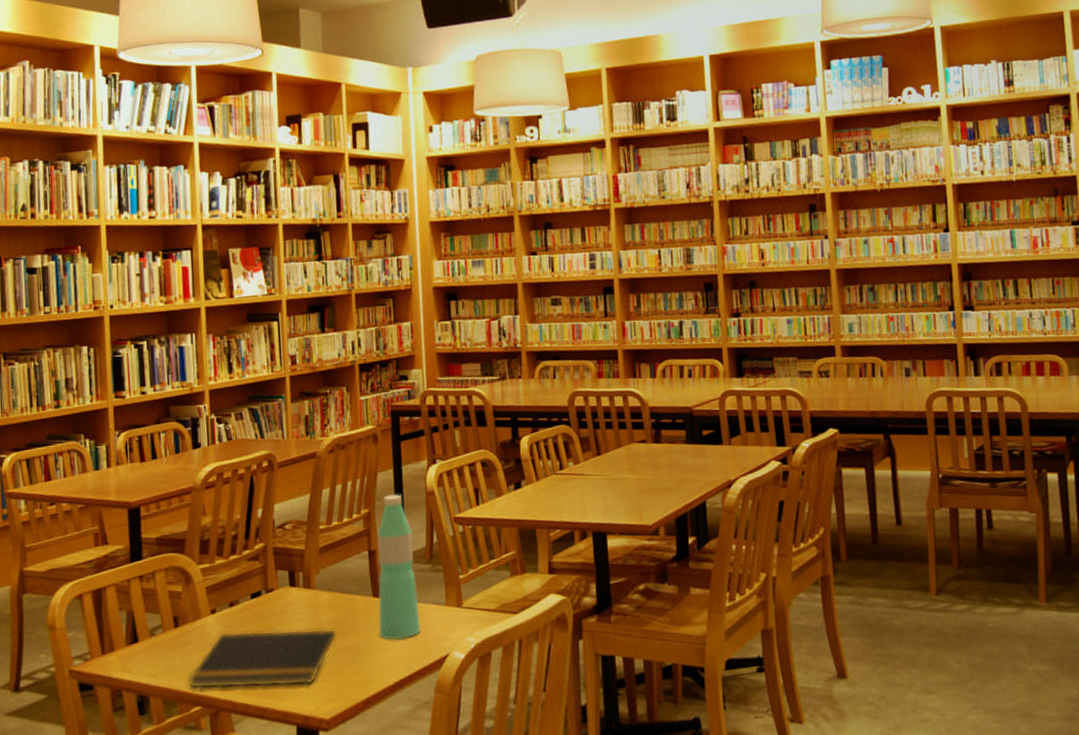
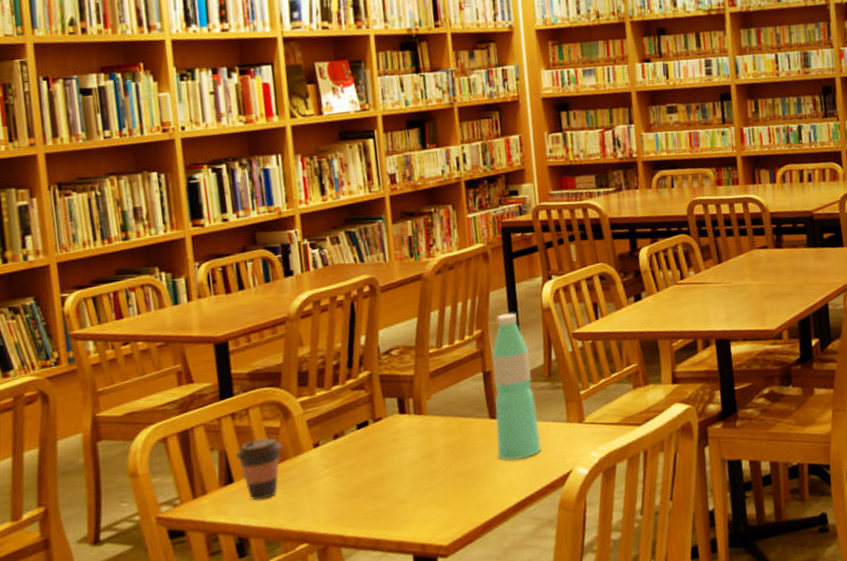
coffee cup: none [141,601,183,661] -> present [235,437,282,500]
notepad: present [188,628,337,689] -> none [291,453,453,526]

